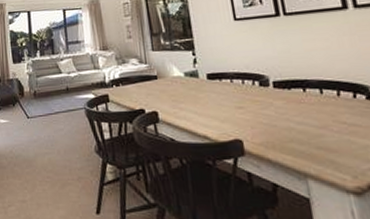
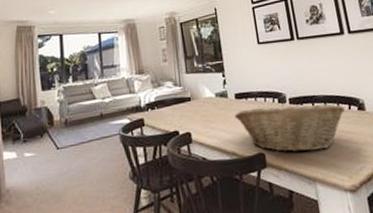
fruit basket: none [206,85,348,143] -> present [234,102,345,153]

